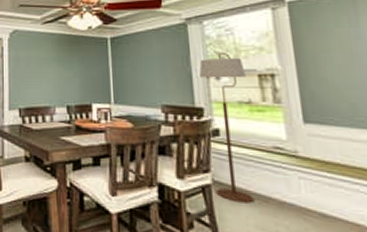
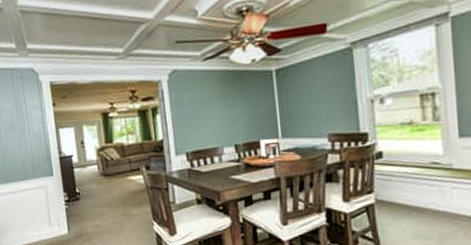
floor lamp: present [199,52,254,204] -> none [364,74,412,217]

